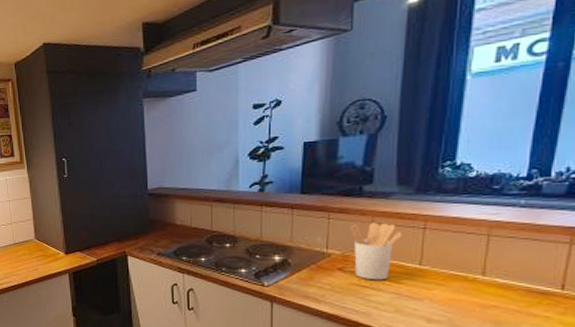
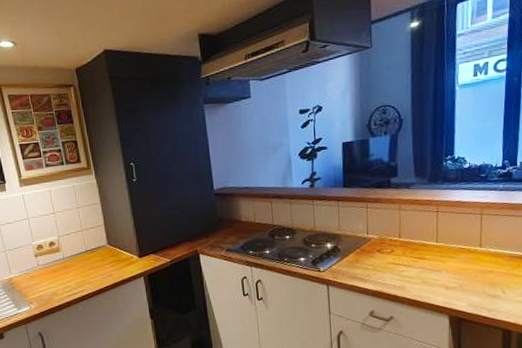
utensil holder: present [350,222,402,281] -> none [384,208,422,258]

